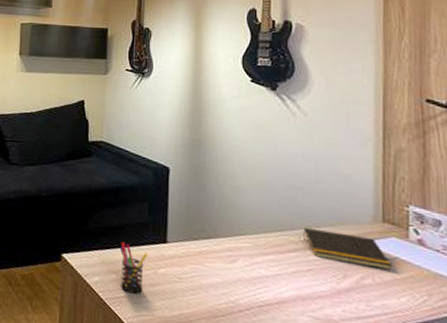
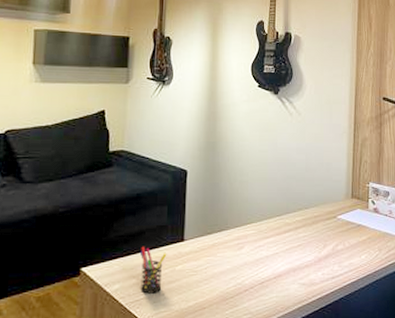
notepad: present [303,227,391,270] -> none [296,210,356,235]

